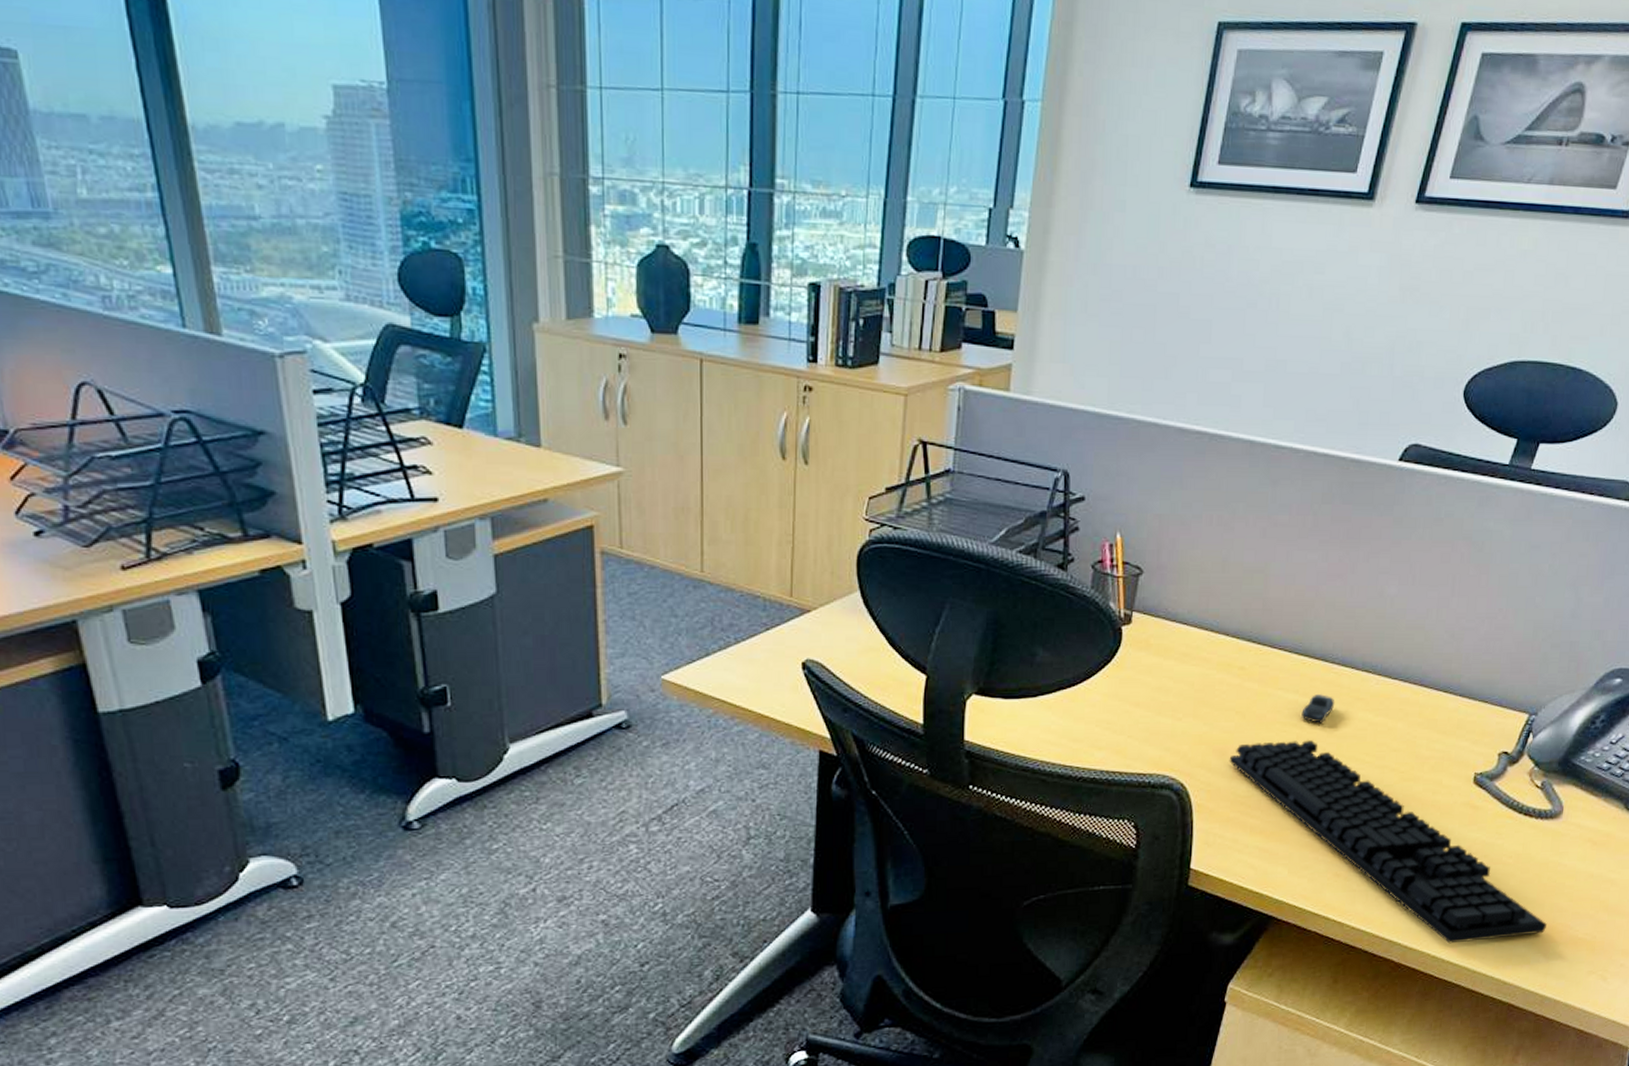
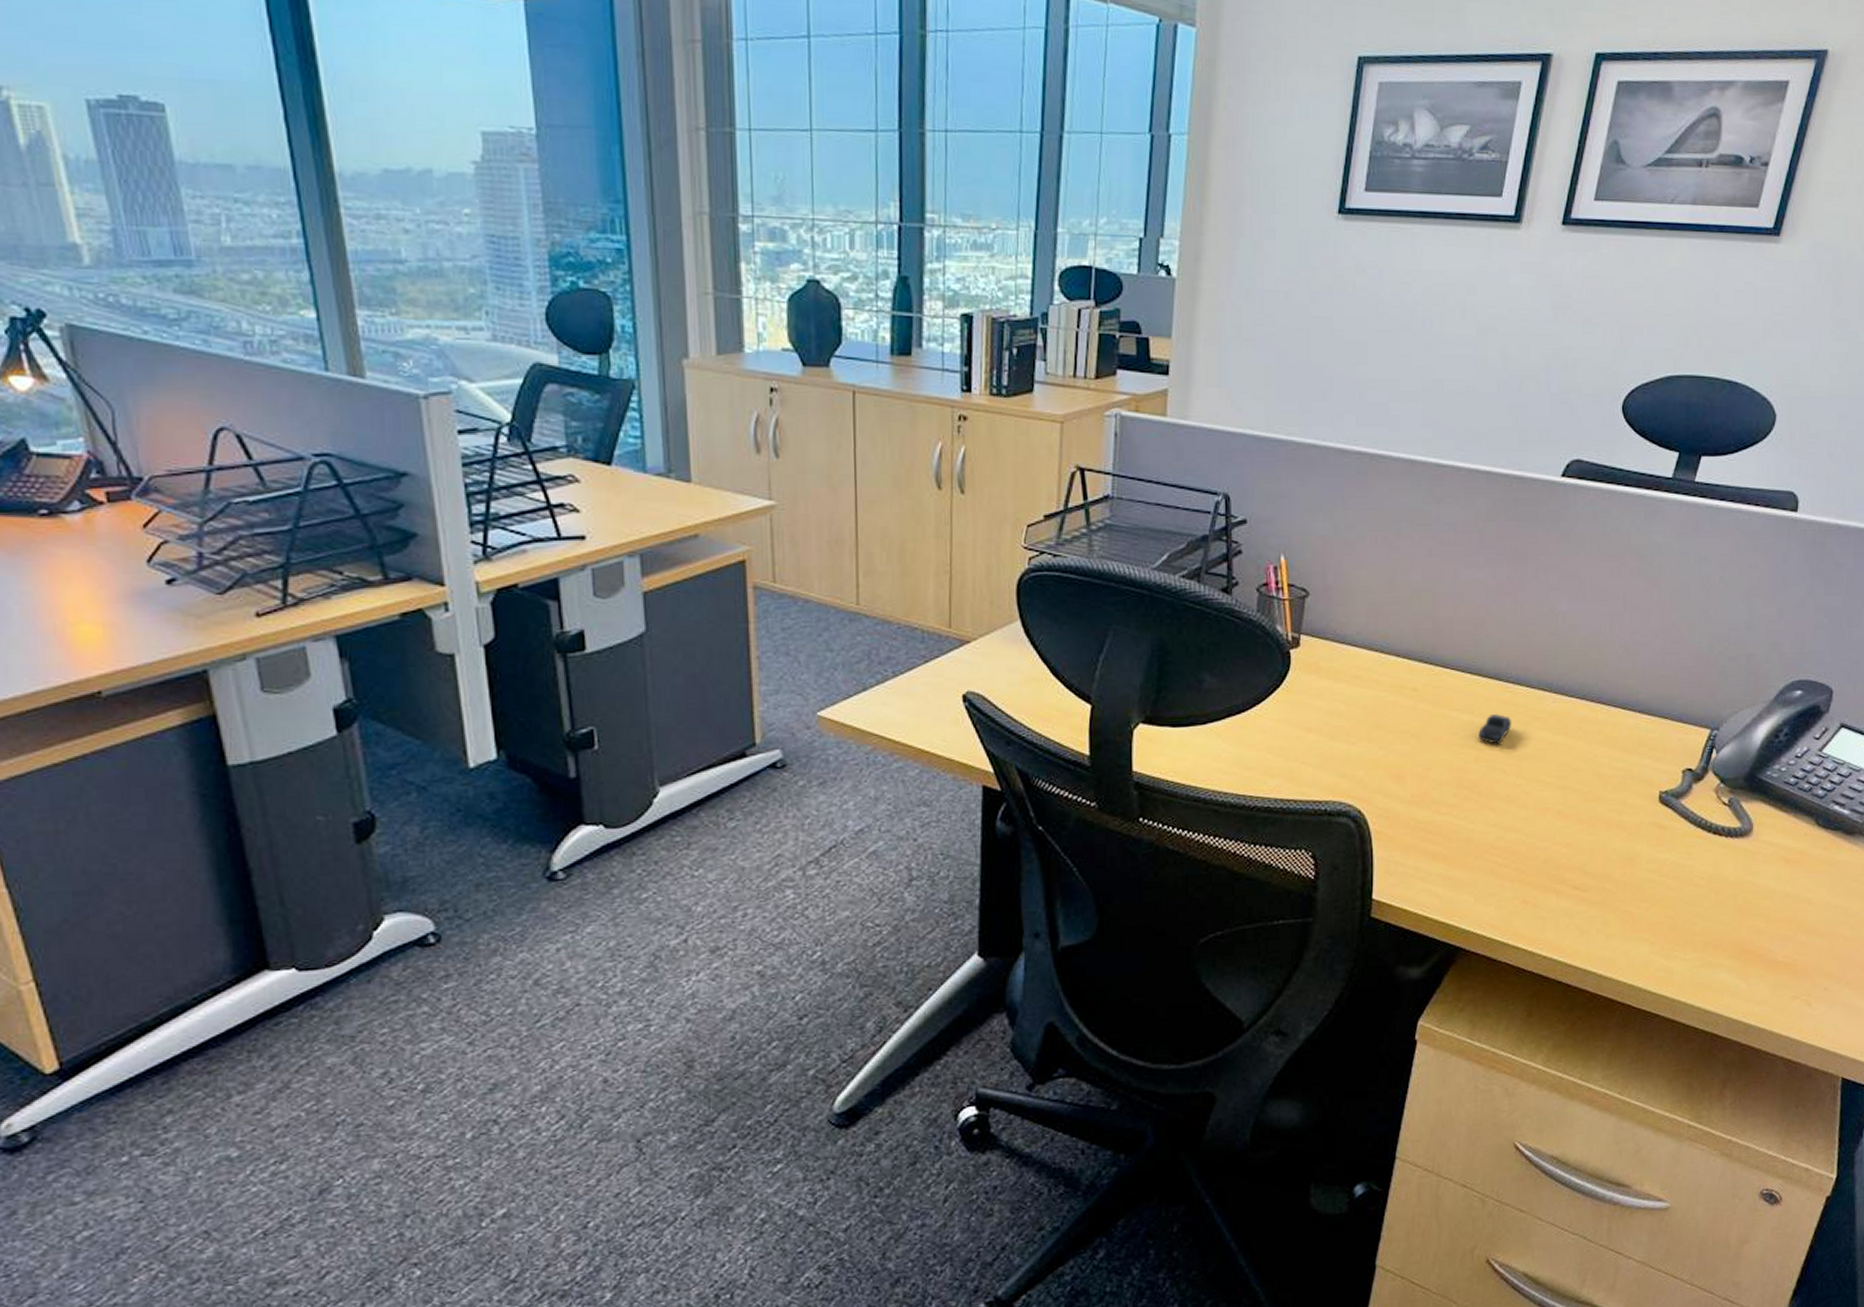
keyboard: present [1229,740,1548,944] -> none [1406,762,1746,971]

